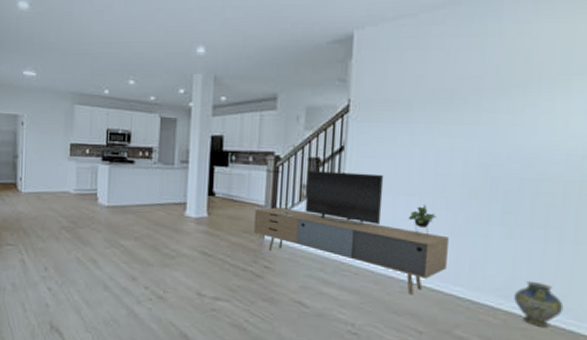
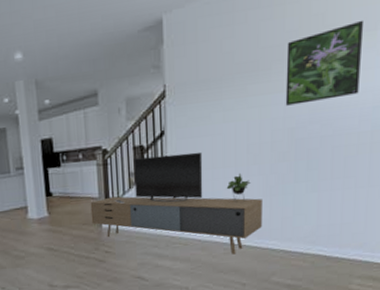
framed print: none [481,63,574,141] -> present [285,20,365,106]
ceramic jug: present [514,280,564,328] -> none [320,225,360,263]

